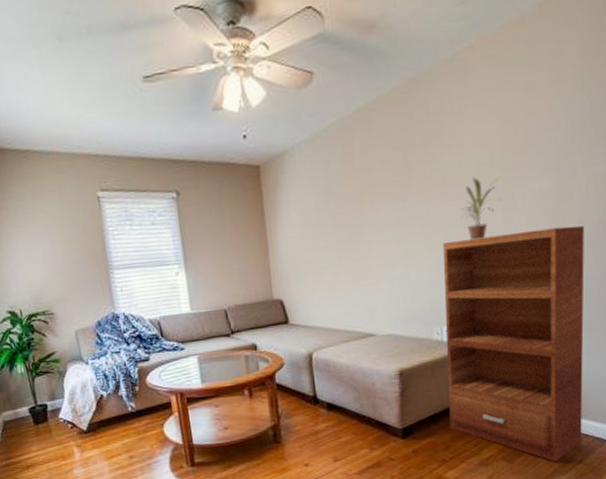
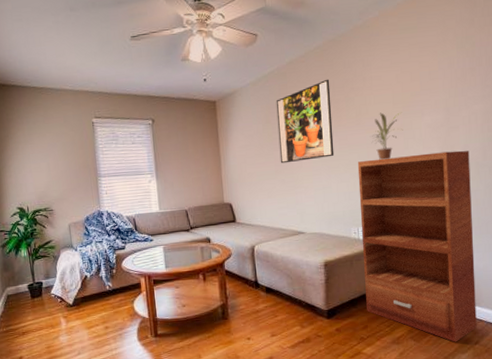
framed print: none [338,133,414,248] -> present [276,79,335,164]

